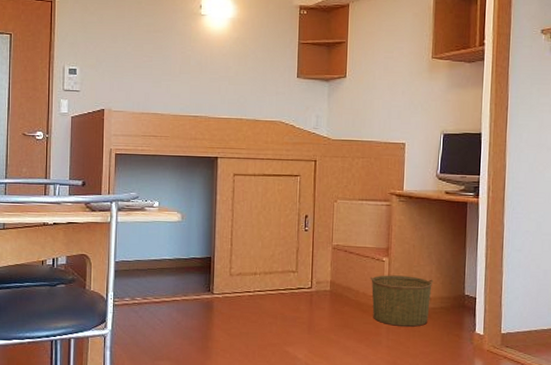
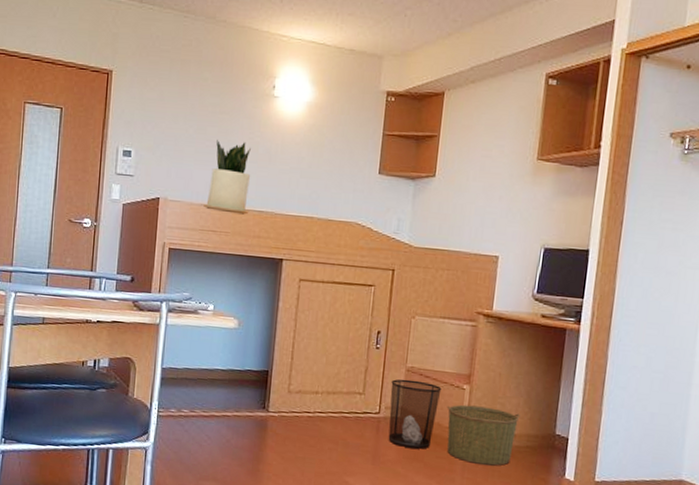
planter: none [143,55,186,120] -> present [202,140,251,215]
waste bin: none [320,256,364,317] -> present [388,379,442,449]

